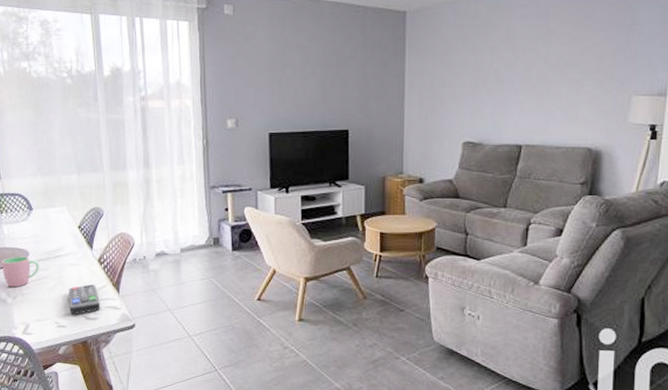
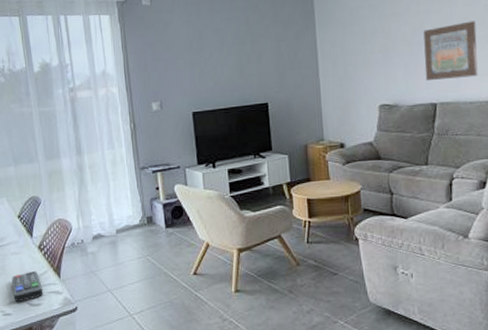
wall art: none [513,62,571,122] -> present [423,21,478,82]

